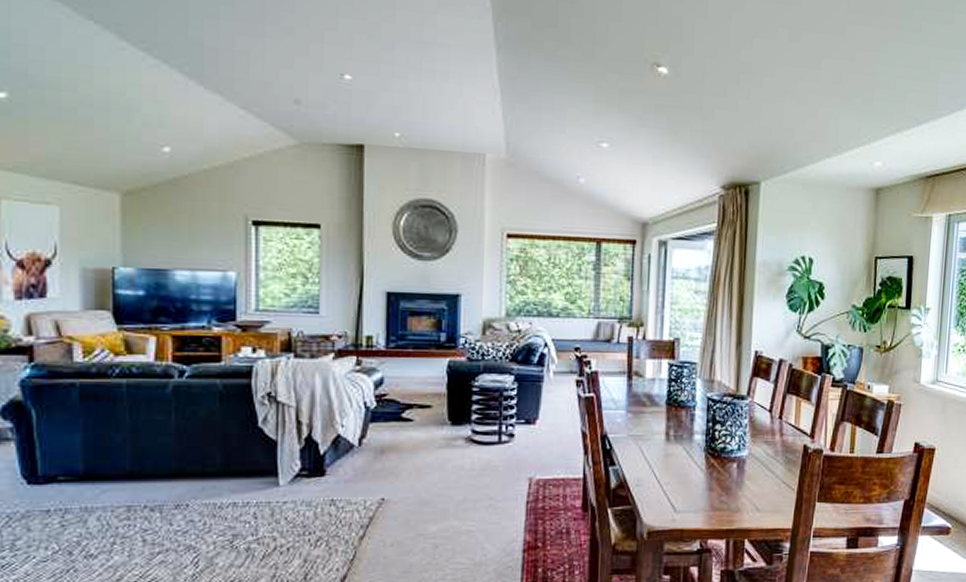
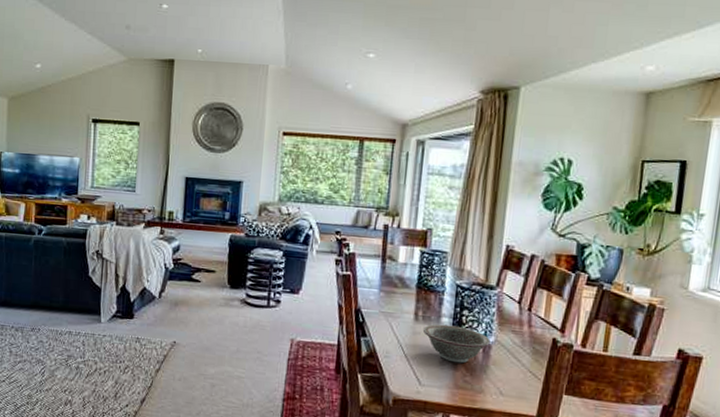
decorative bowl: none [675,442,744,483] -> present [422,324,490,364]

